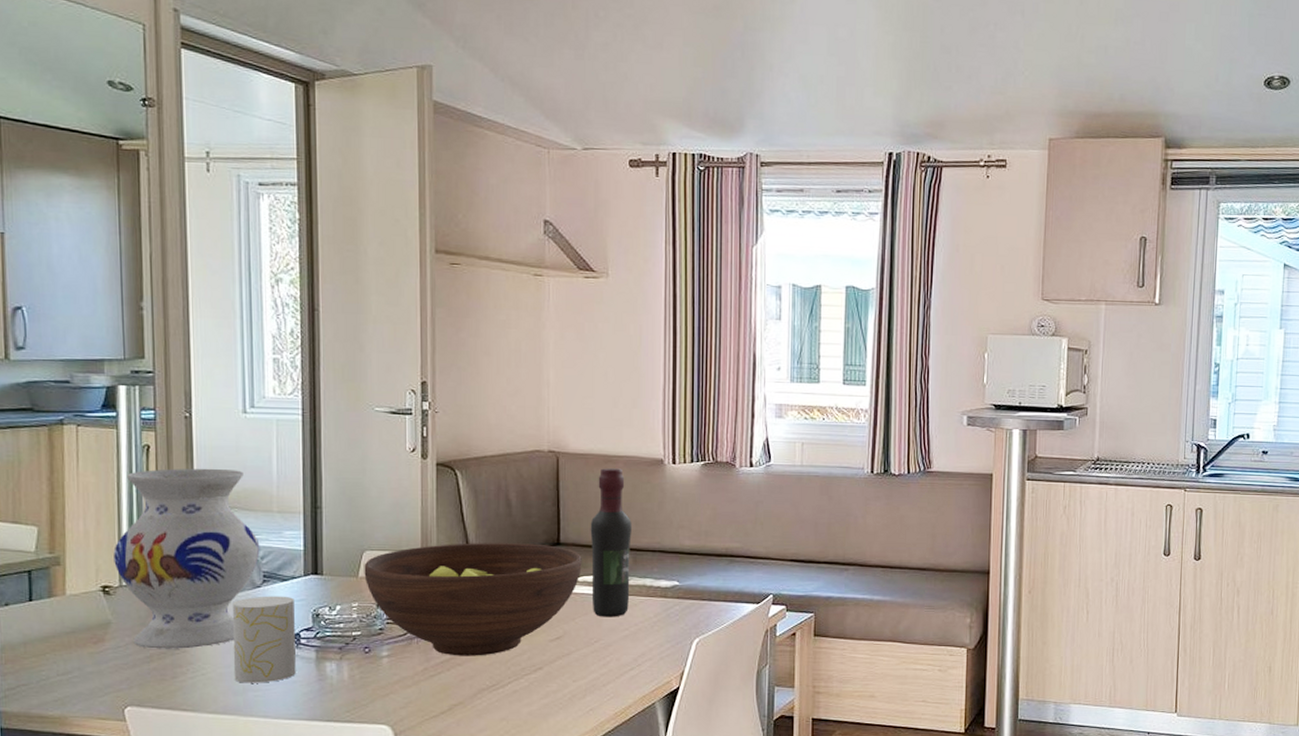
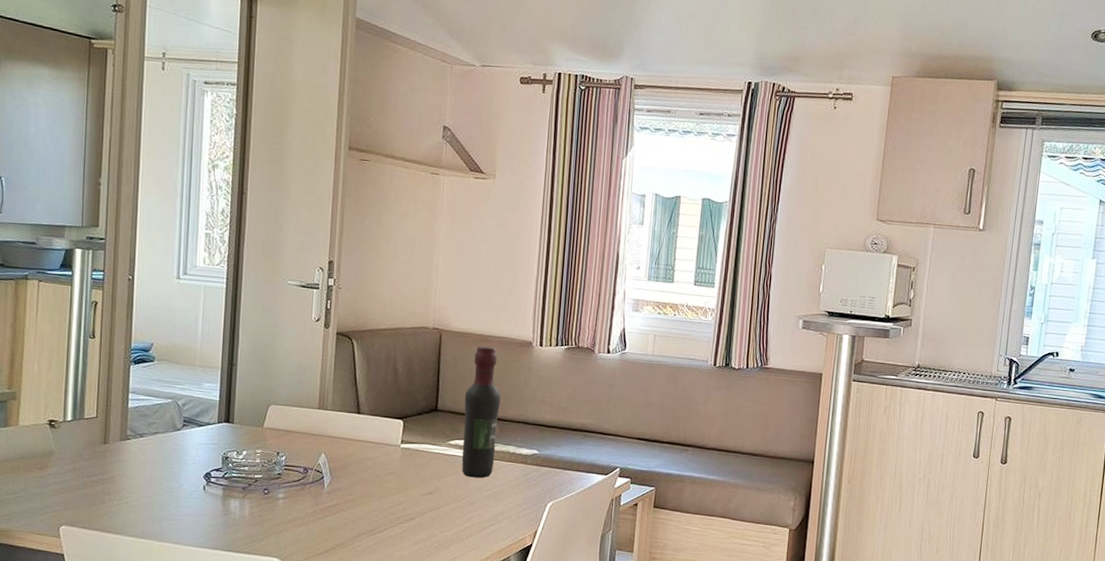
vase: present [113,468,260,649] -> none [60,323,183,480]
cup: present [233,596,296,683] -> none [152,438,208,514]
fruit bowl: present [364,543,582,656] -> none [268,404,456,504]

